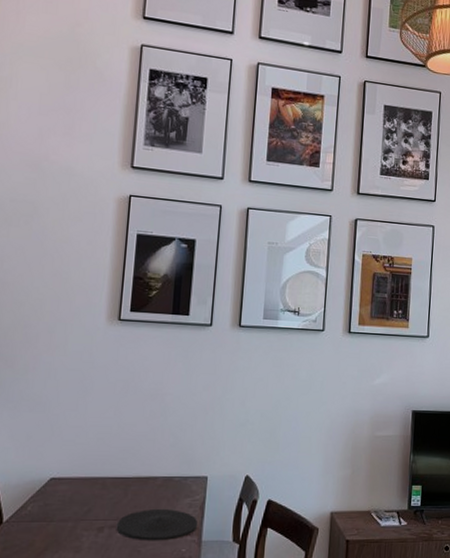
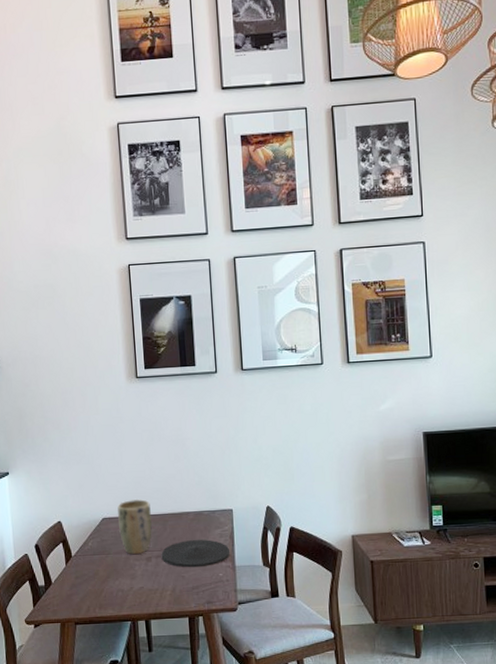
plant pot: none [68,457,113,524] -> present [117,498,153,555]

